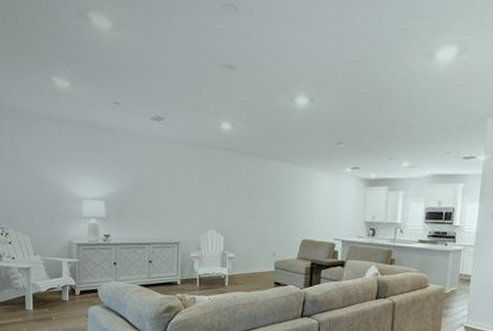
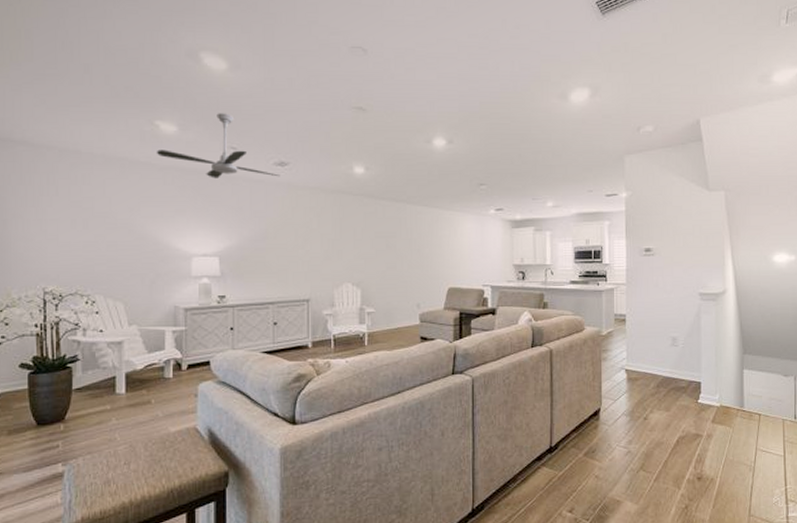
ceiling fan: none [52,70,156,131] -> present [156,113,280,178]

